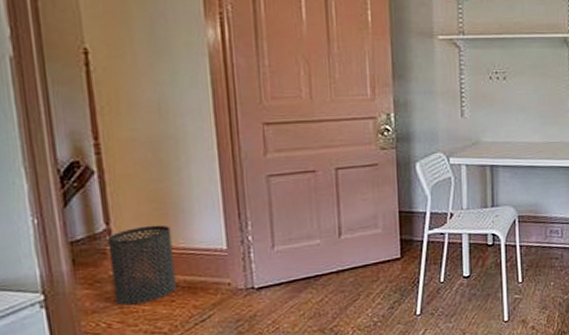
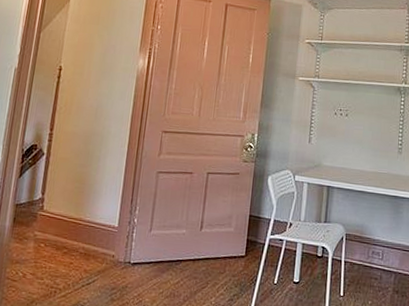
trash can: present [107,225,176,306] -> none [33,199,83,262]

